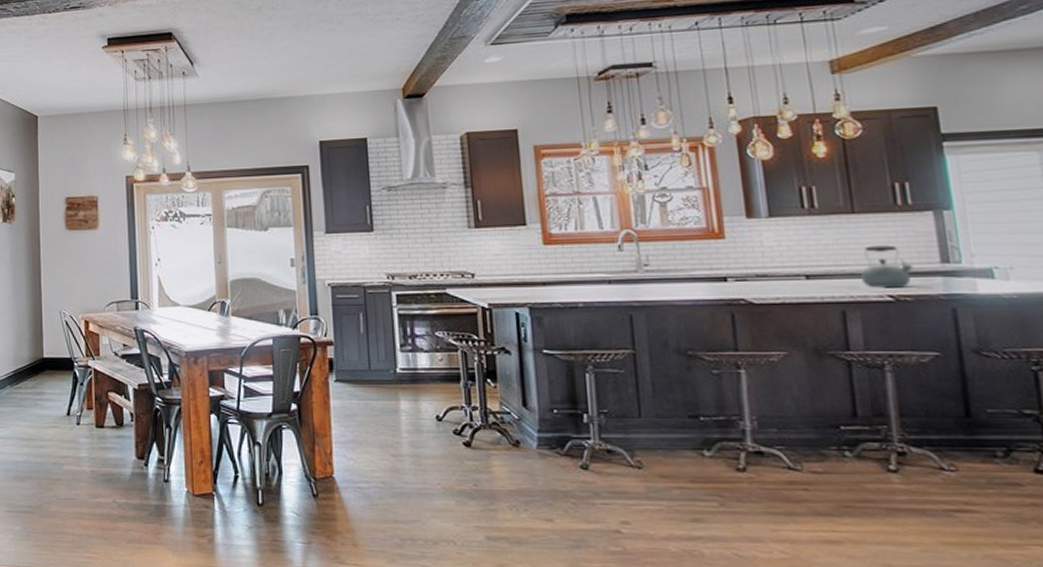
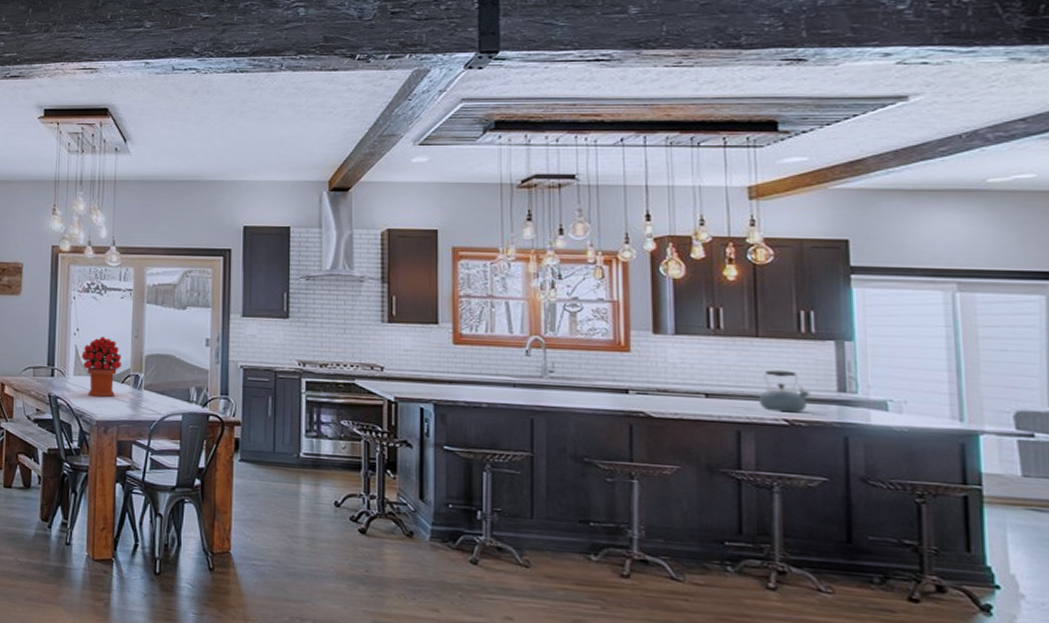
bouquet: none [164,264,206,327] -> present [81,336,121,398]

